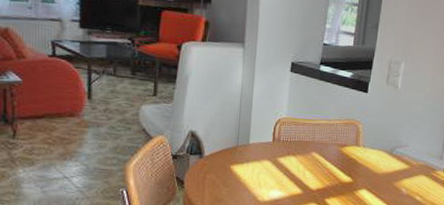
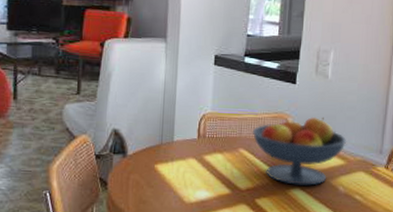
fruit bowl: none [324,124,412,187] -> present [252,116,347,186]

